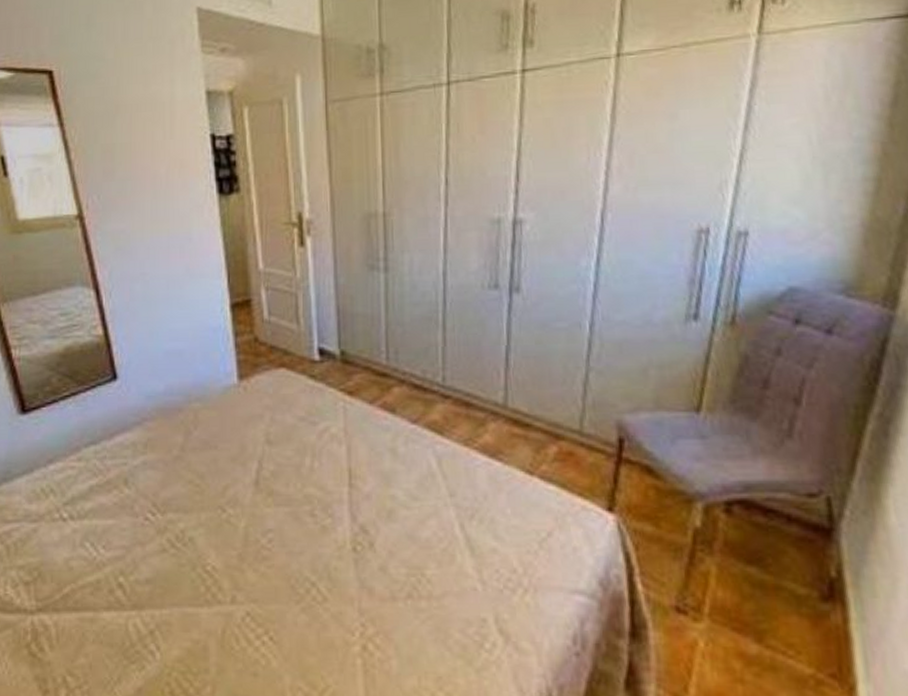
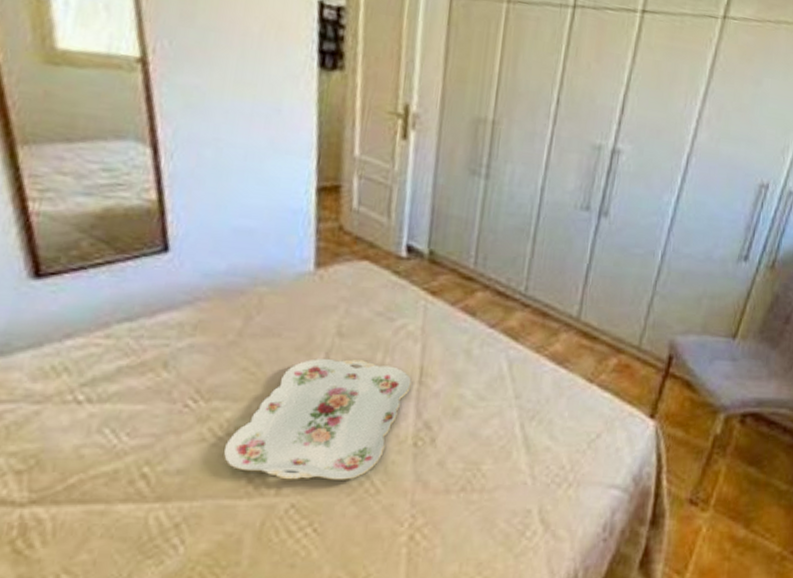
serving tray: none [182,466,342,588] -> present [223,358,412,480]

